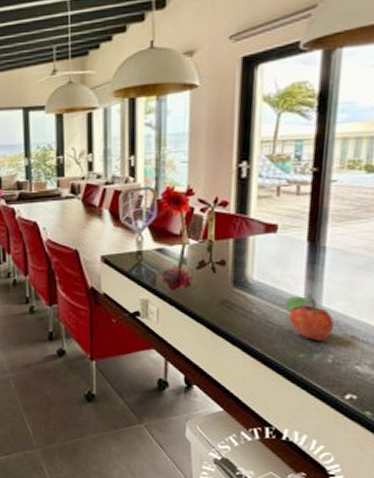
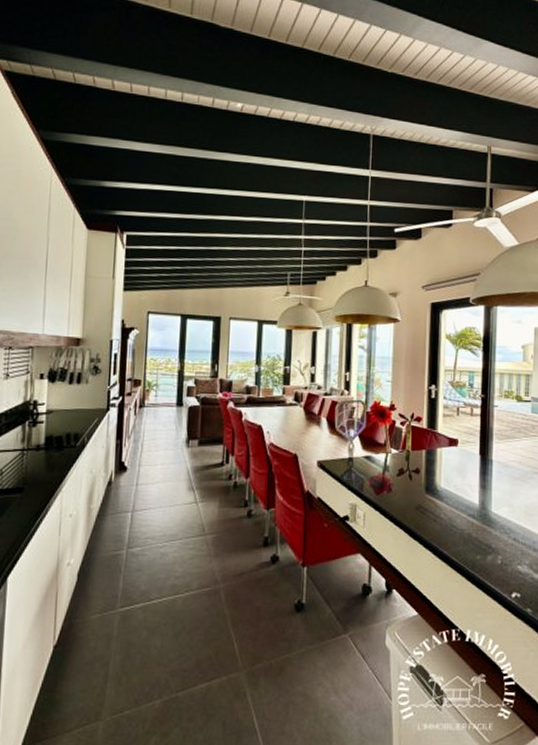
fruit: present [286,296,335,341] -> none [465,502,501,544]

